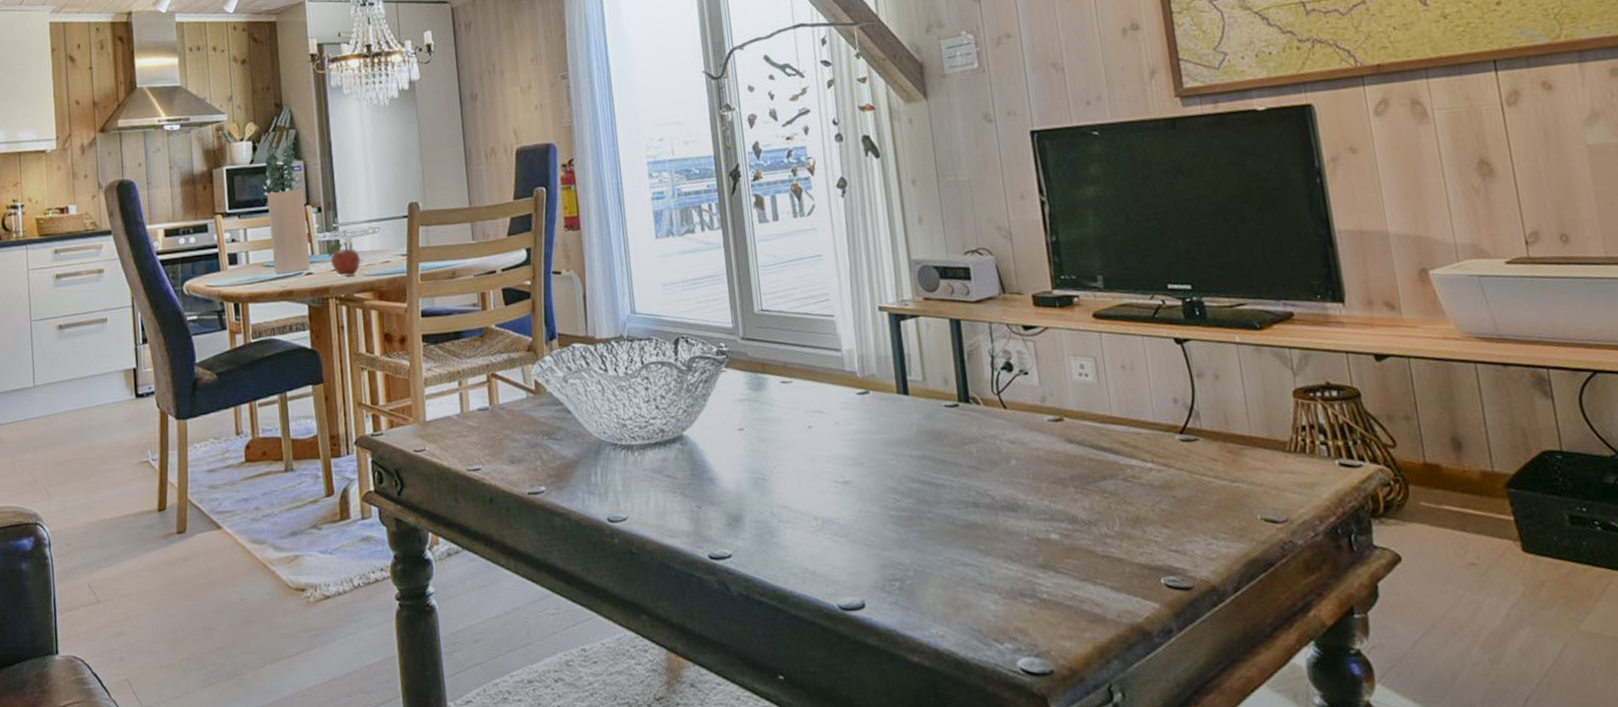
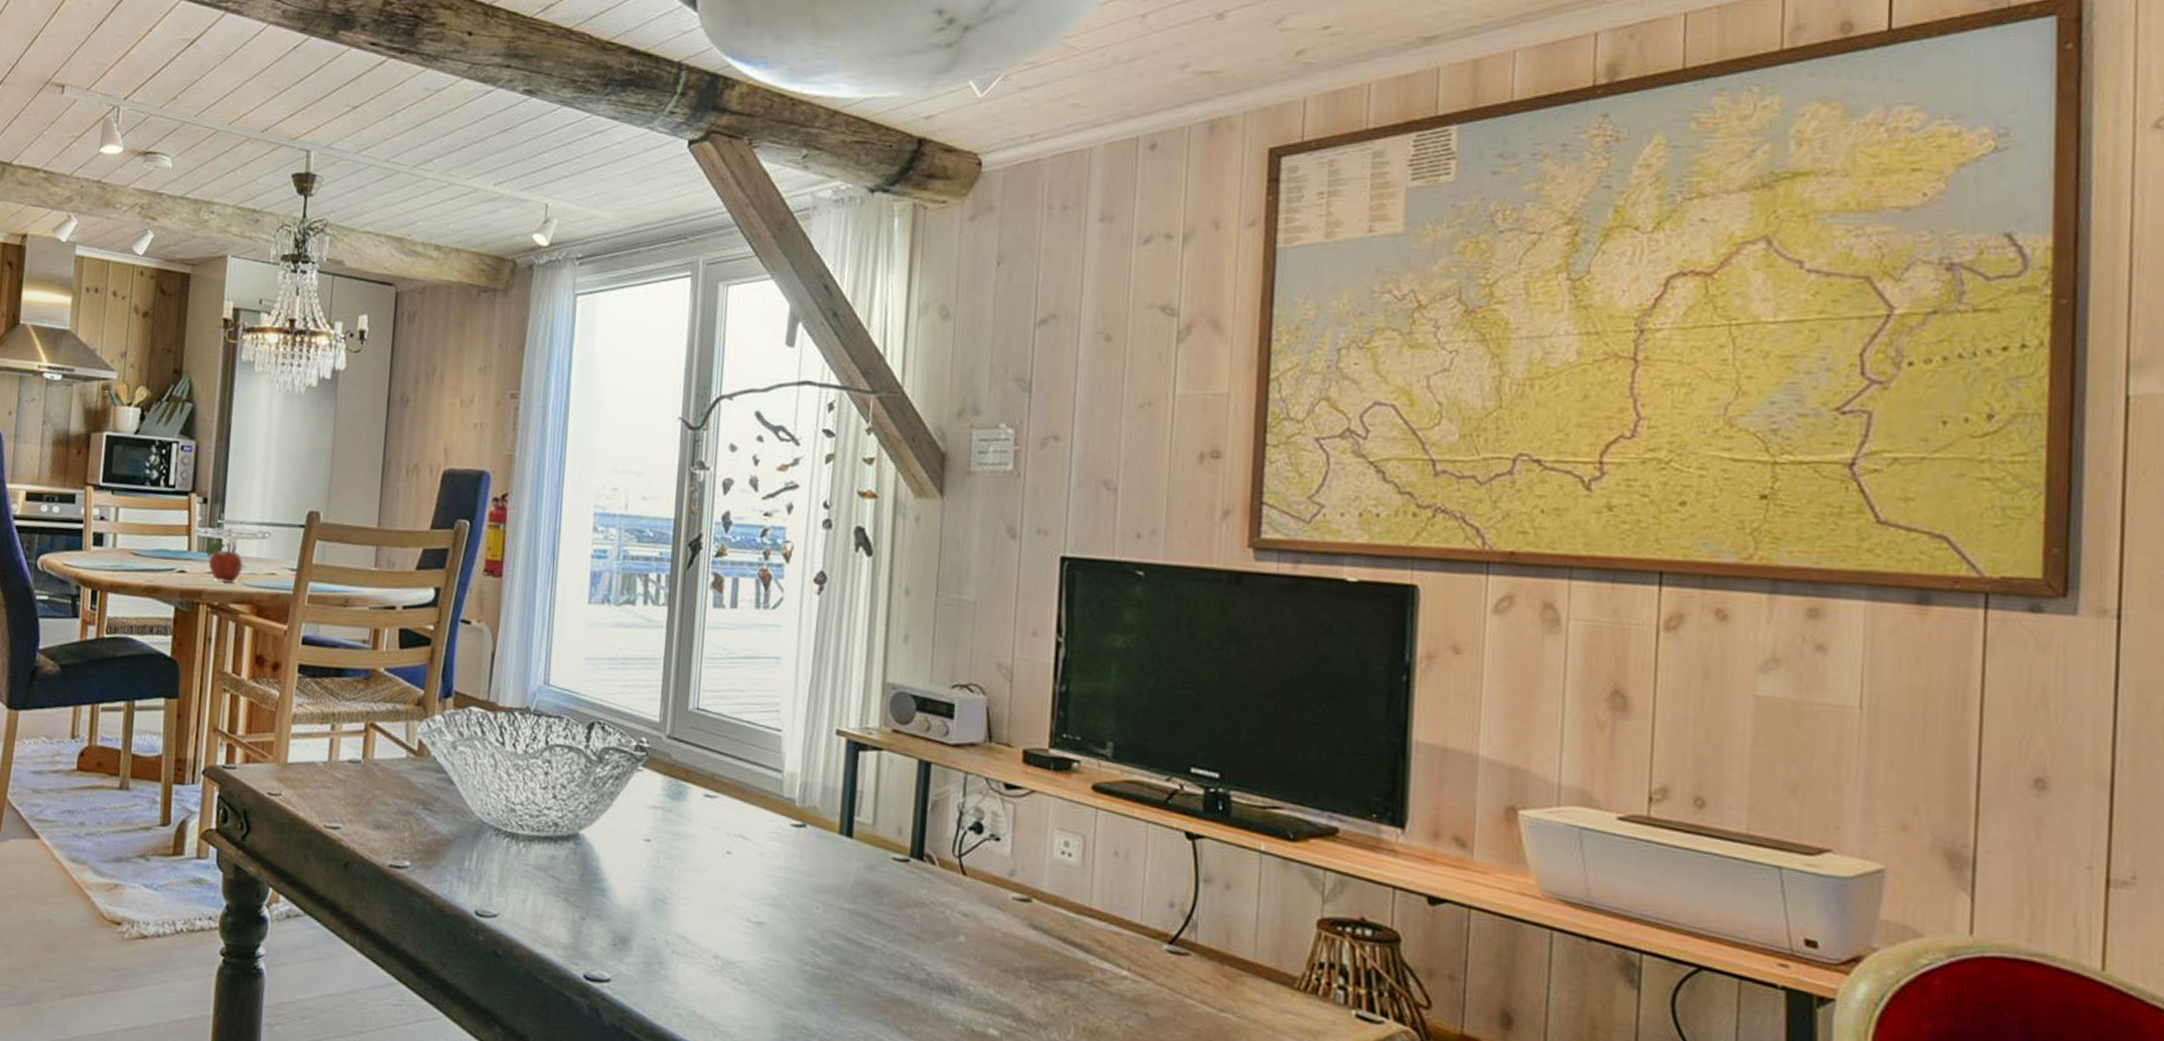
vase: present [265,132,311,274] -> none [143,406,191,568]

